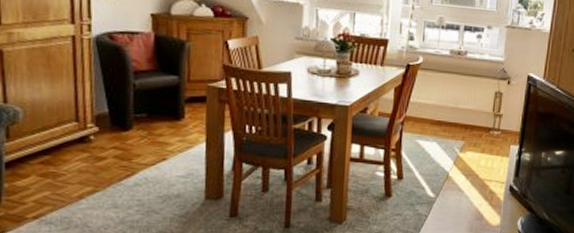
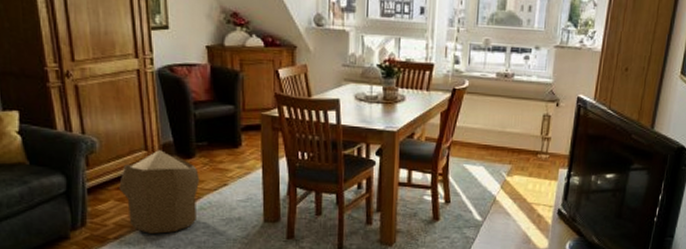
pouf: none [43,121,137,212] -> present [119,150,200,234]

